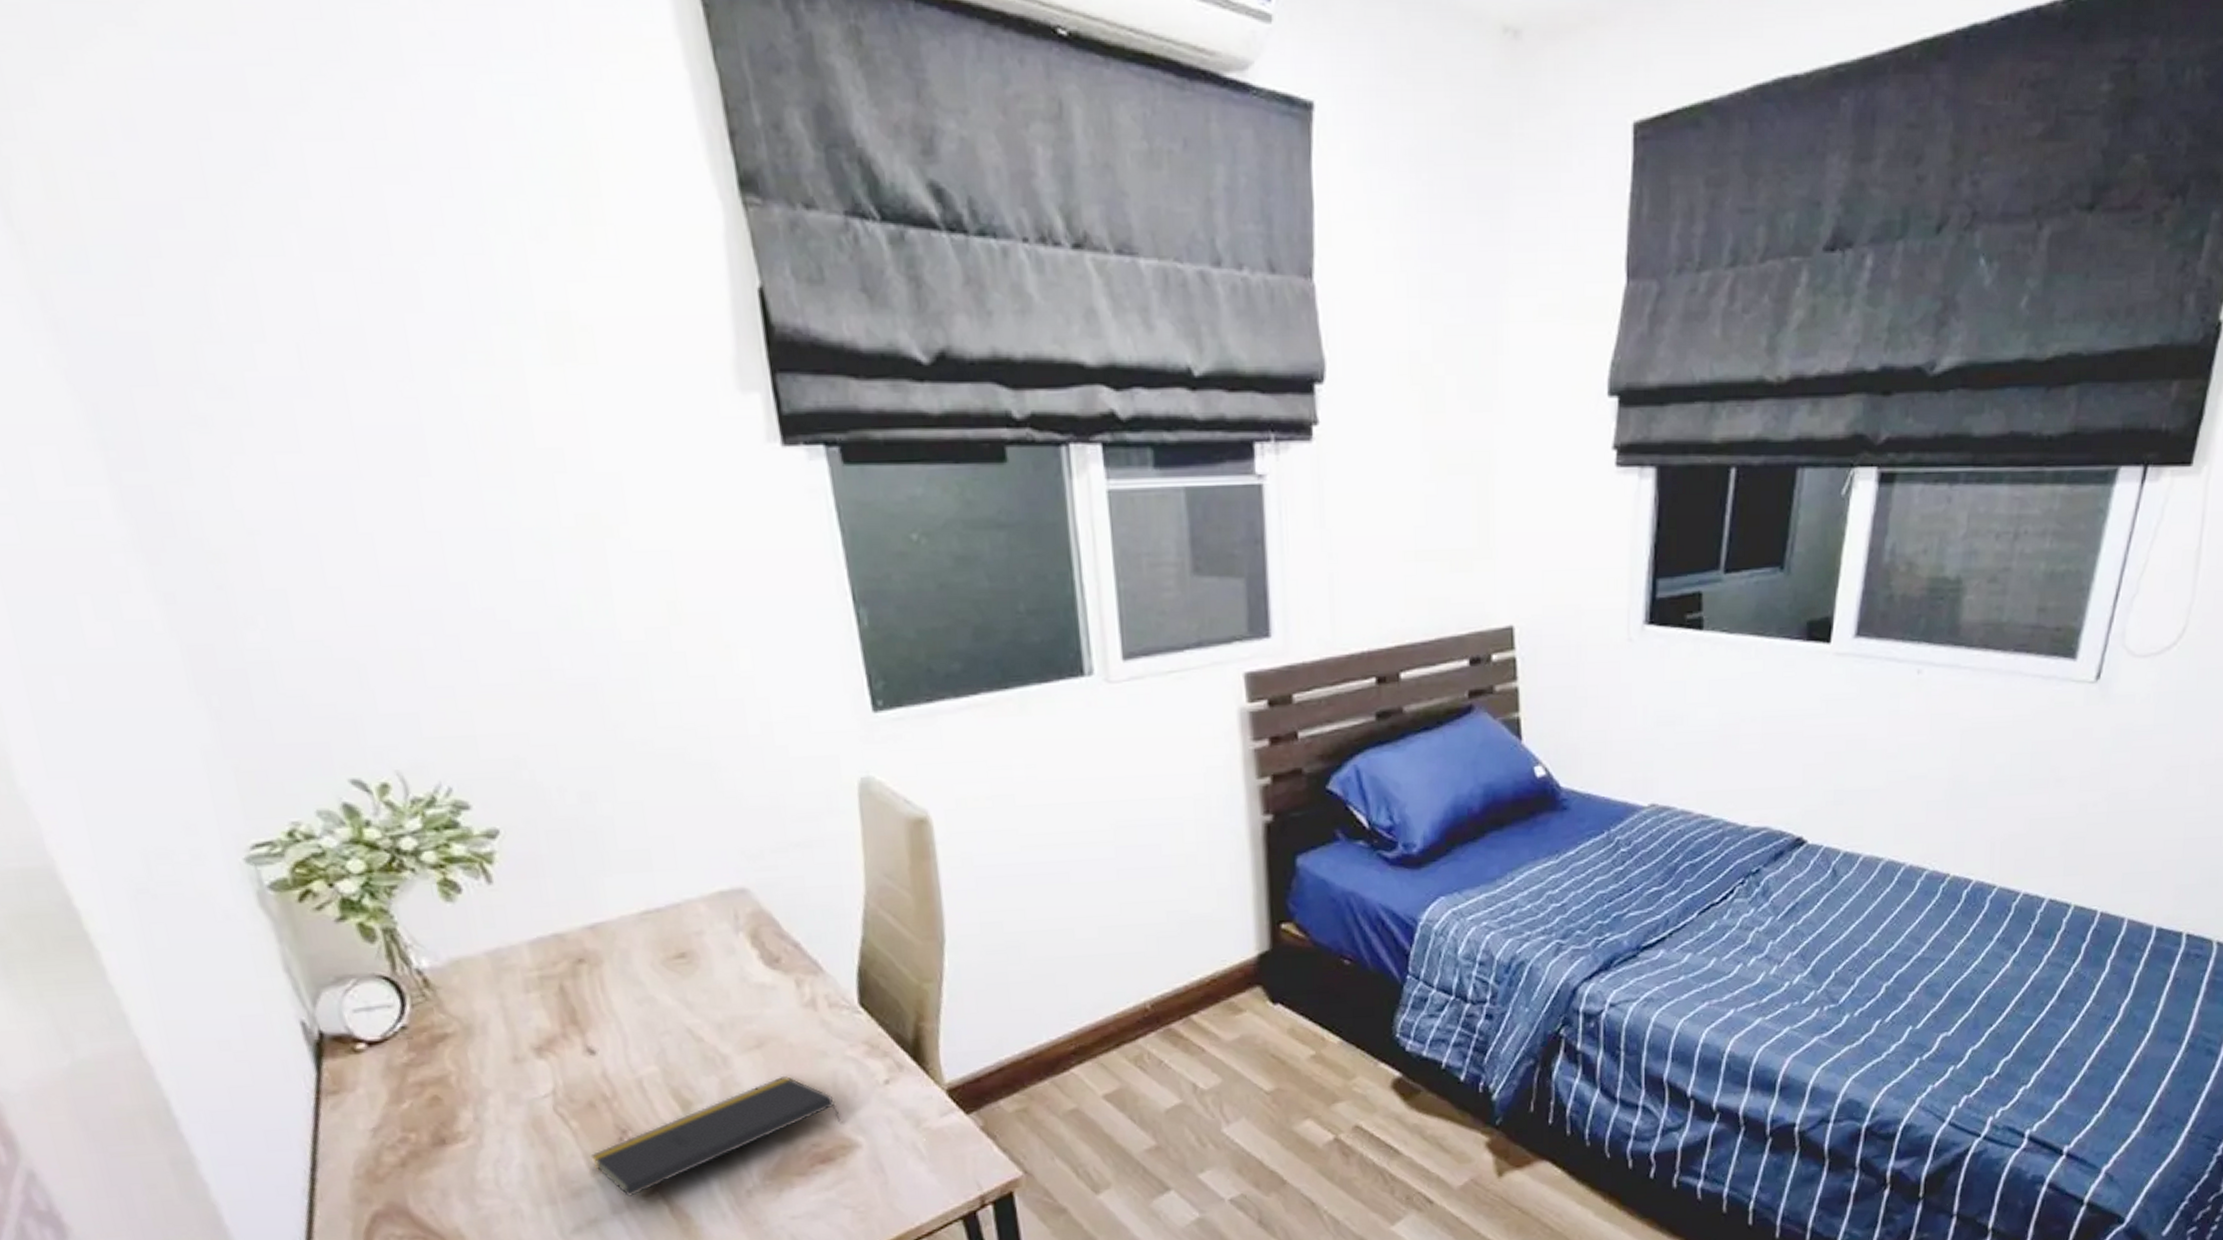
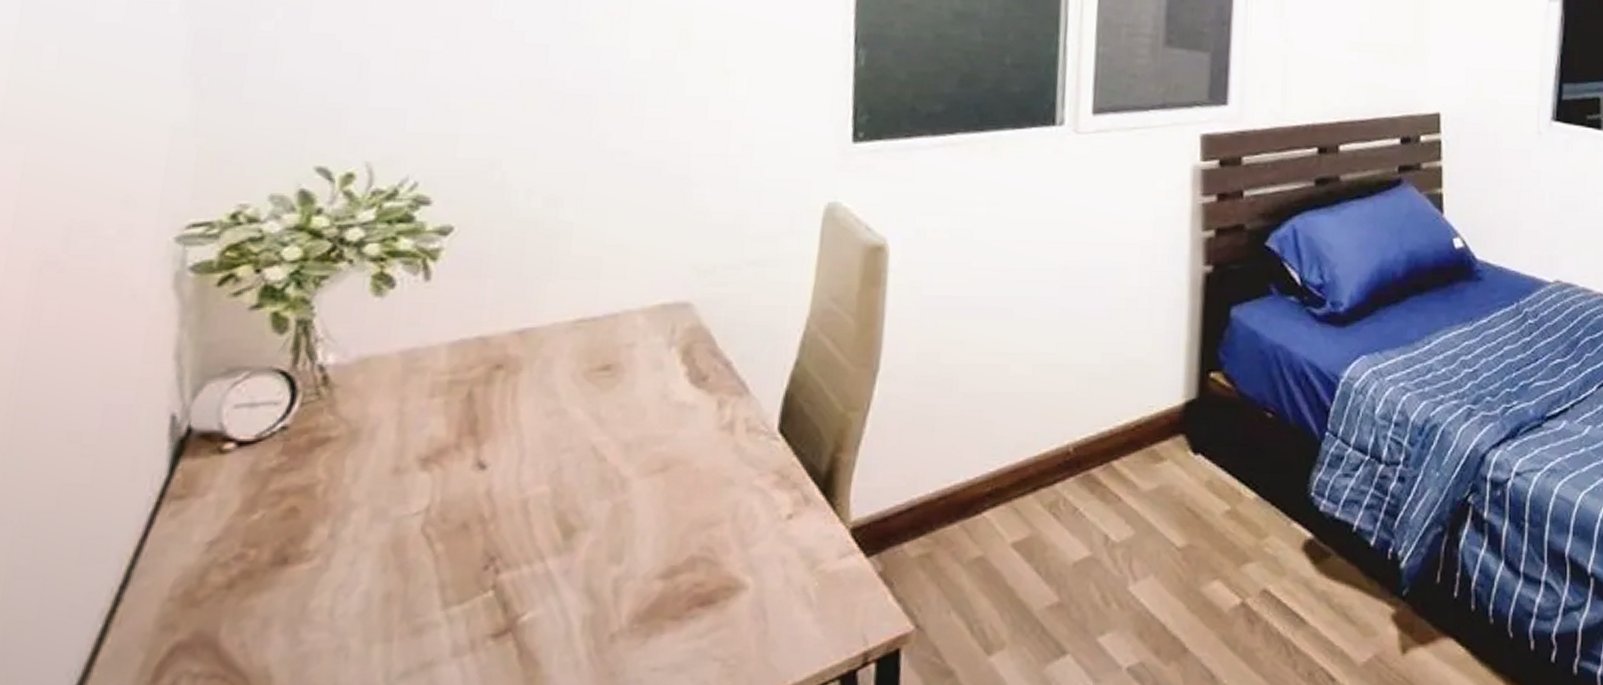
notepad: present [590,1075,843,1197] -> none [446,503,733,636]

